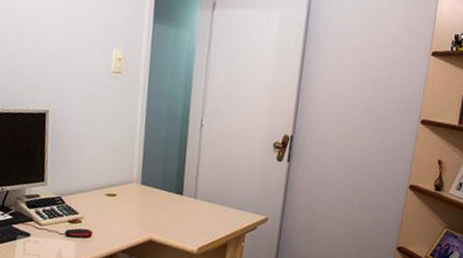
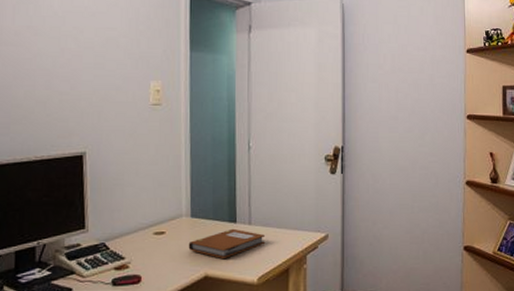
notebook: none [136,200,209,226] -> present [188,228,266,258]

